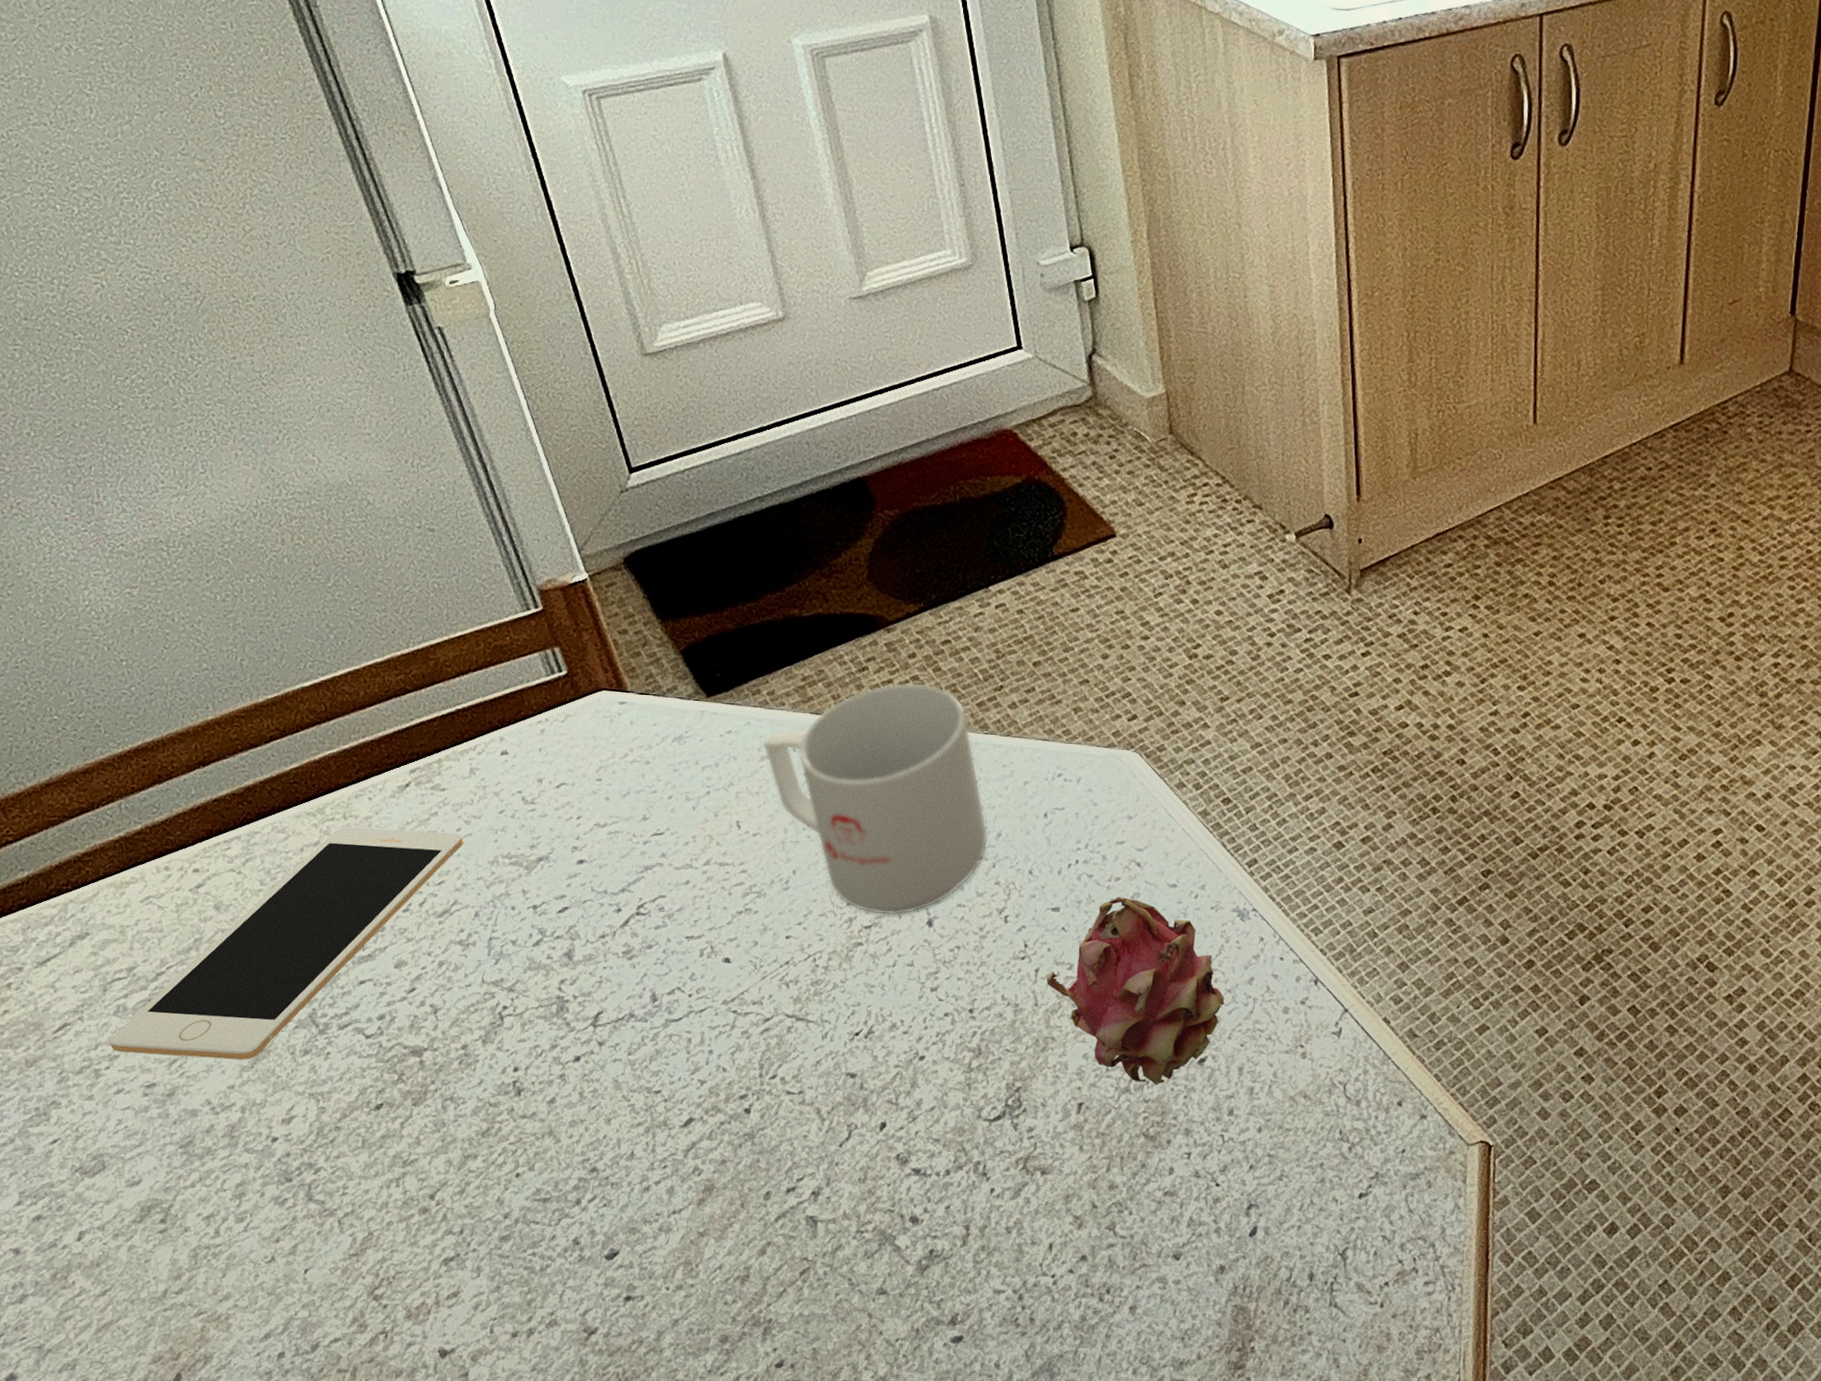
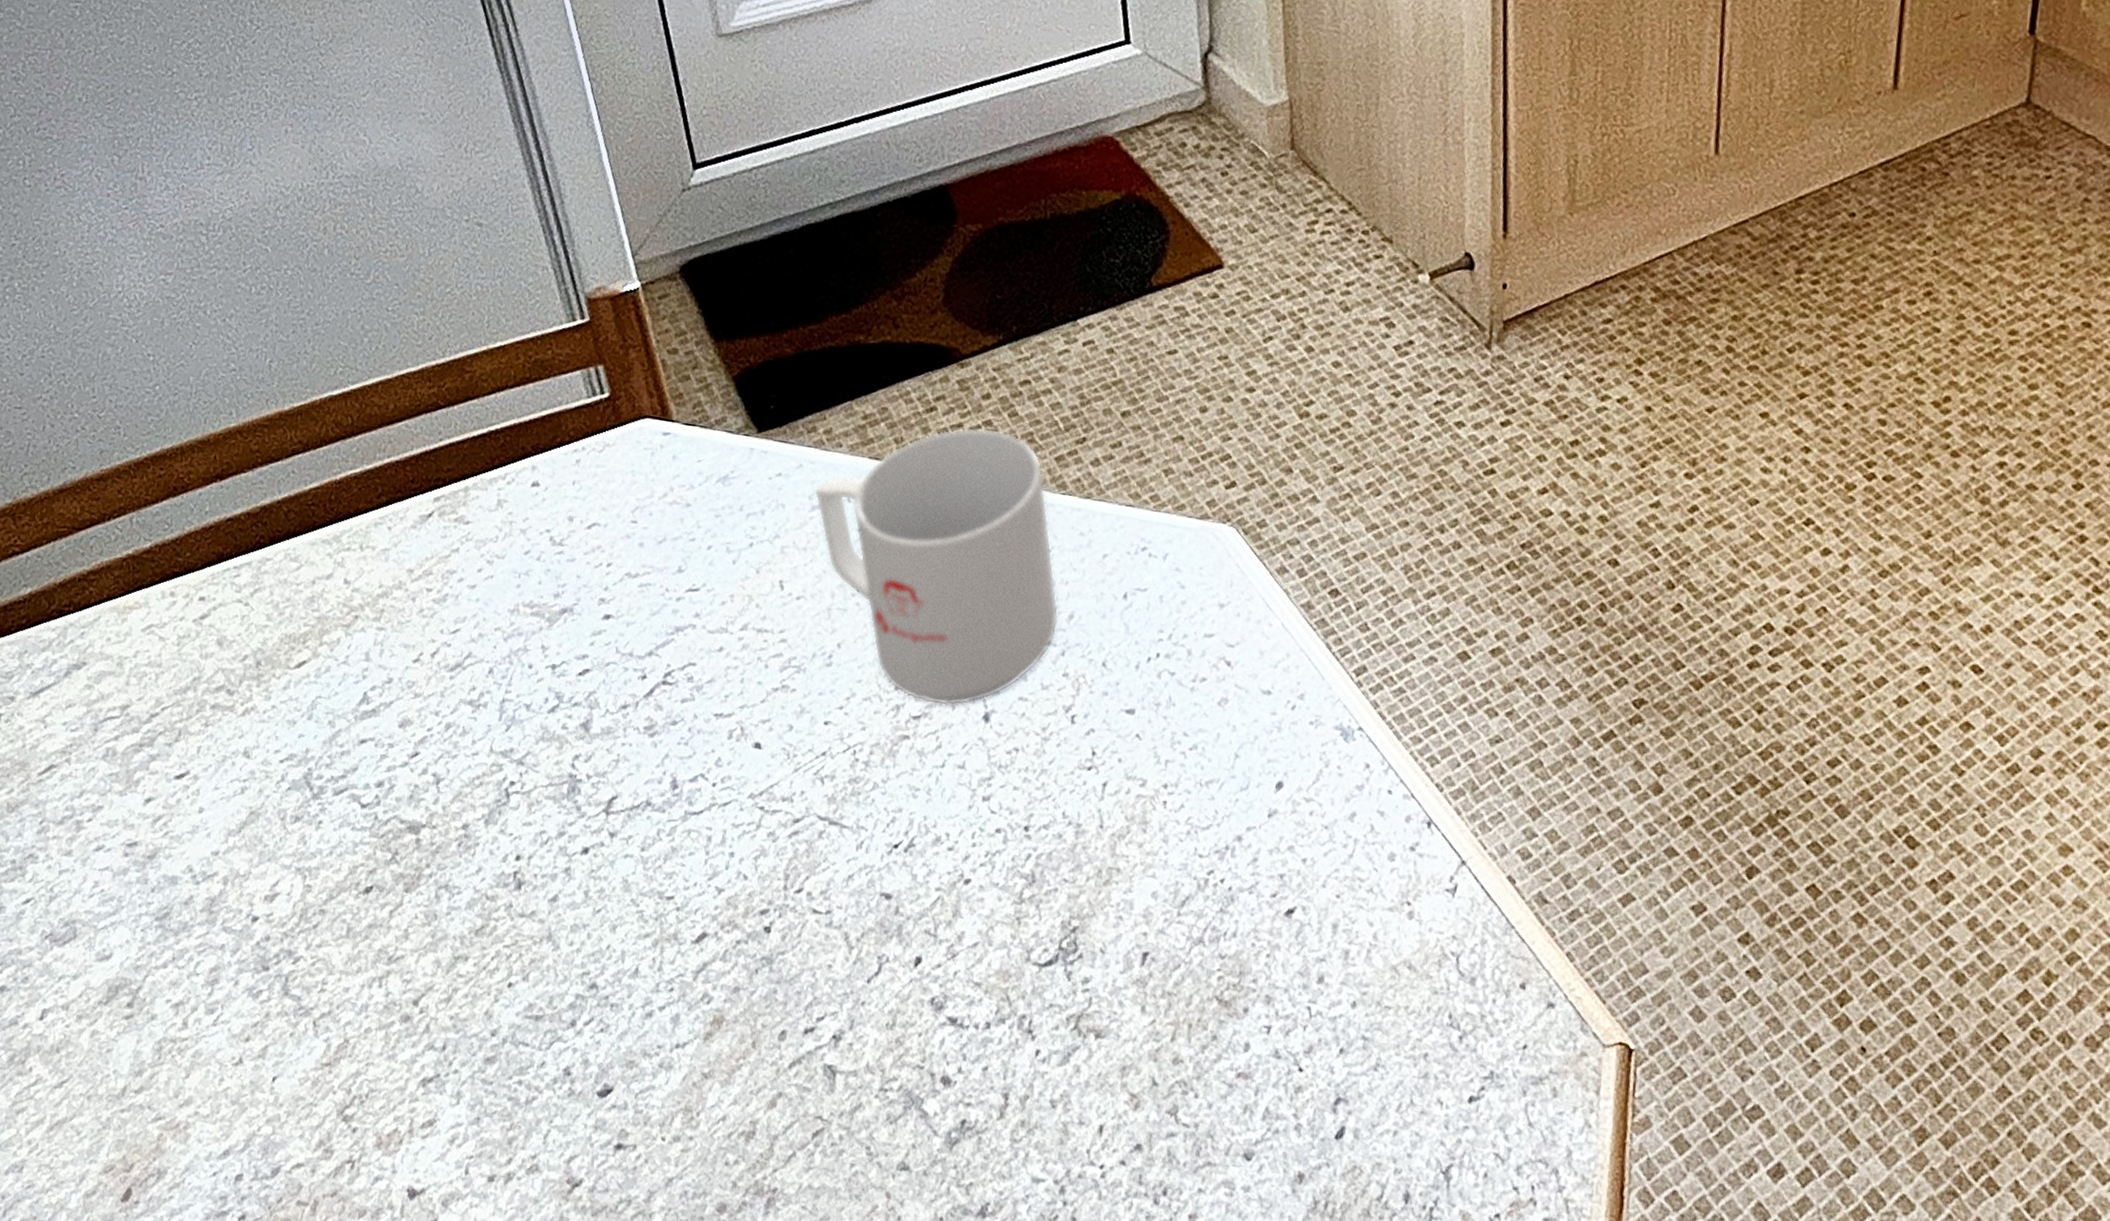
cell phone: present [108,826,464,1060] -> none [93,558,484,823]
fruit: present [1046,897,1225,1085] -> none [1114,701,1320,938]

